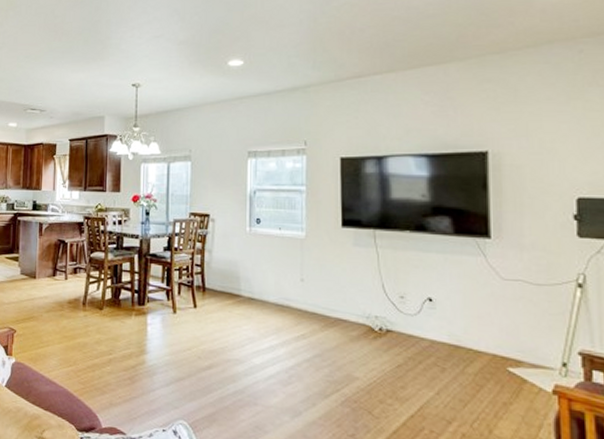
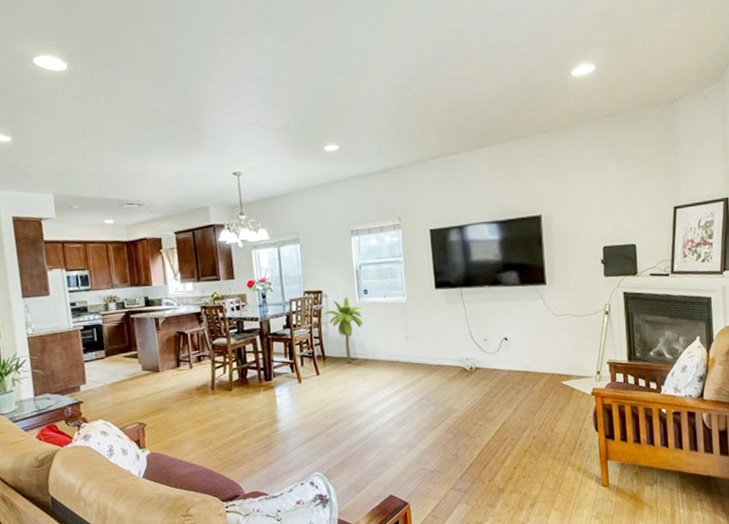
palm tree: none [207,223,252,300] -> present [323,296,363,364]

